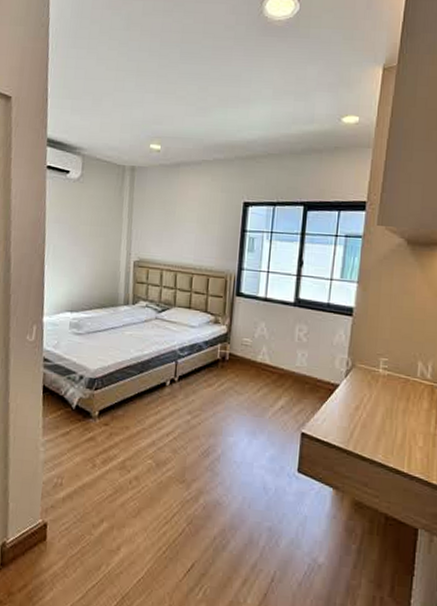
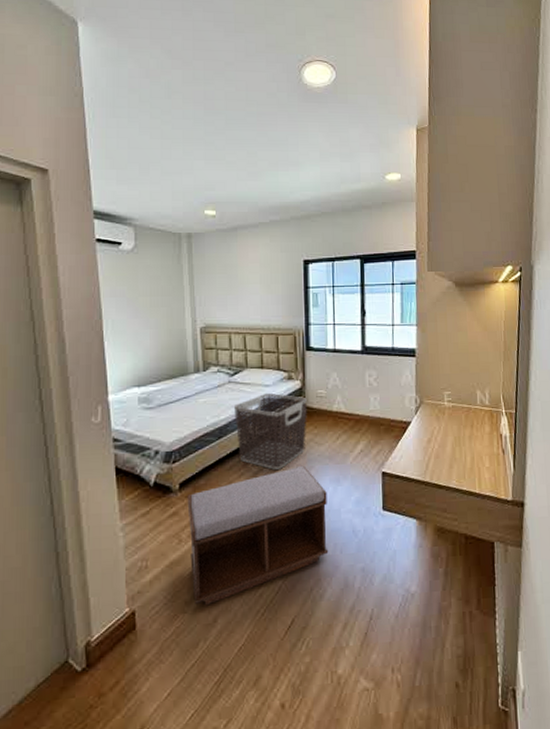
bench: none [101,412,241,533] -> present [187,466,329,606]
clothes hamper: none [157,334,231,413] -> present [234,392,307,470]

